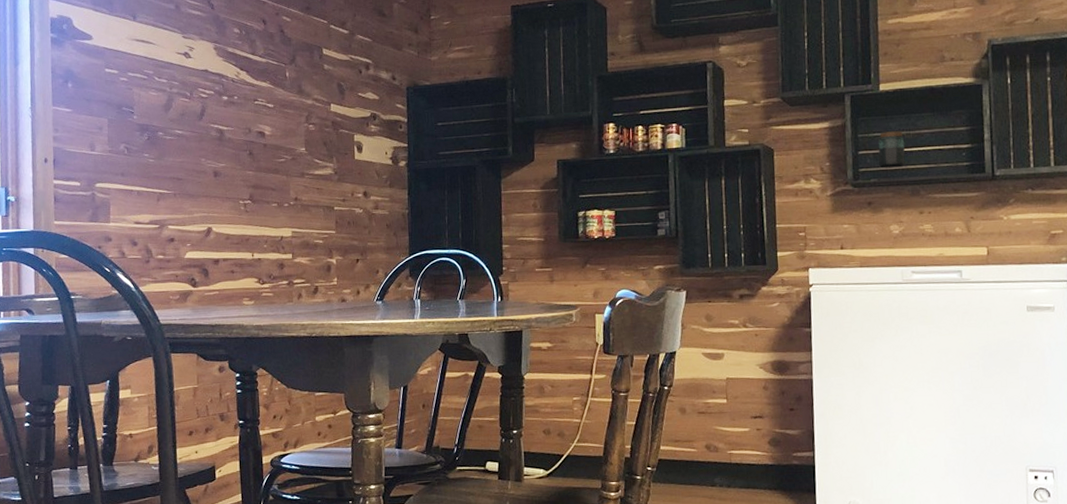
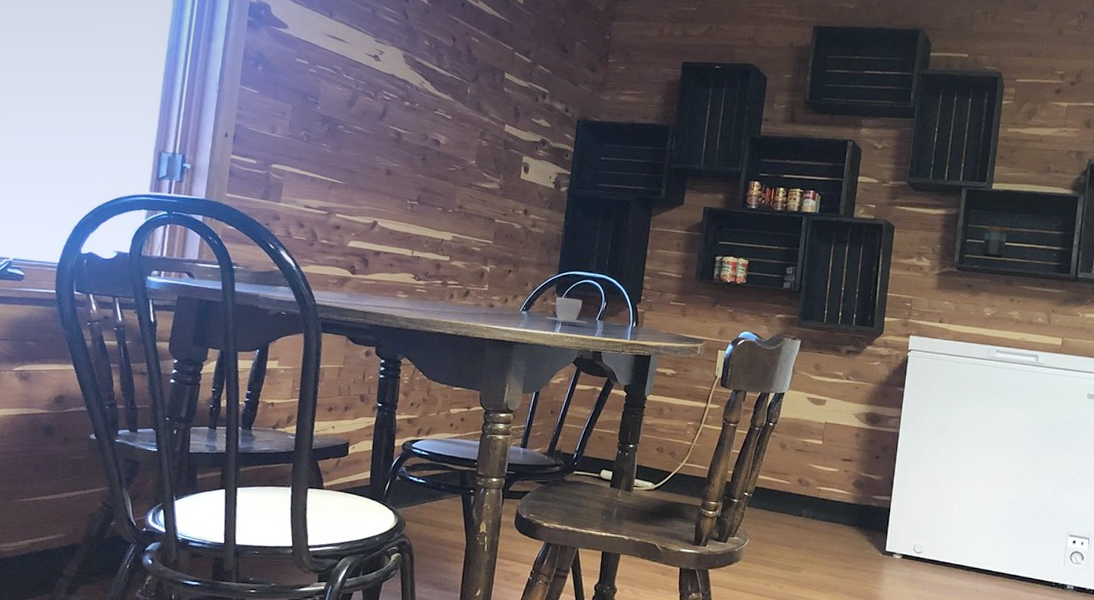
teacup: none [402,280,450,310] -> present [545,296,589,325]

